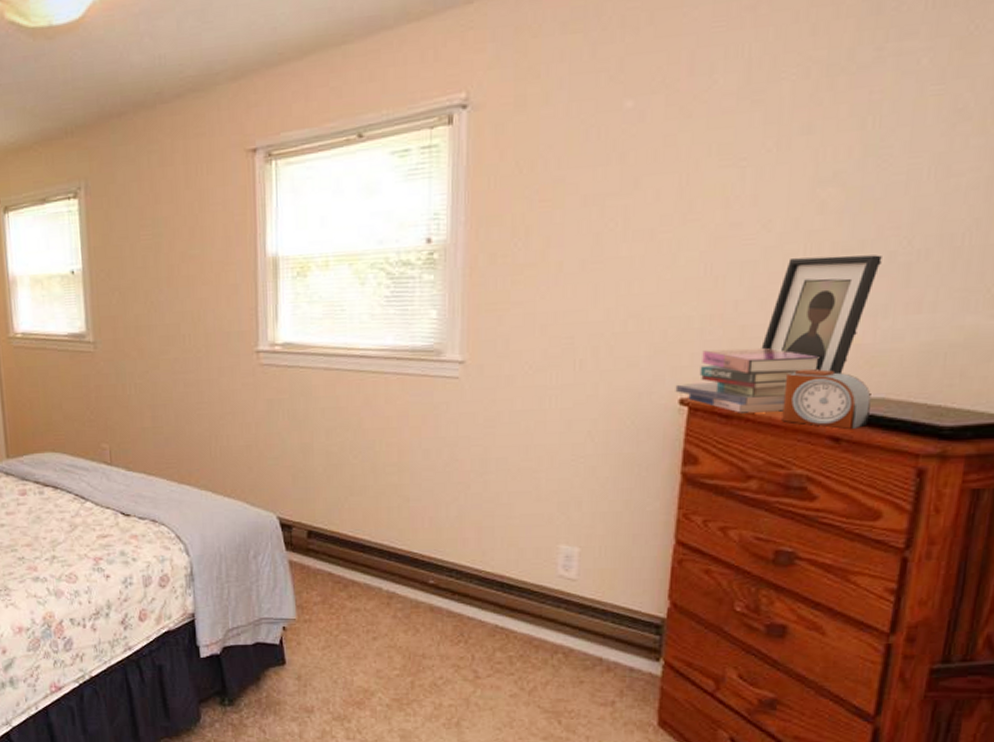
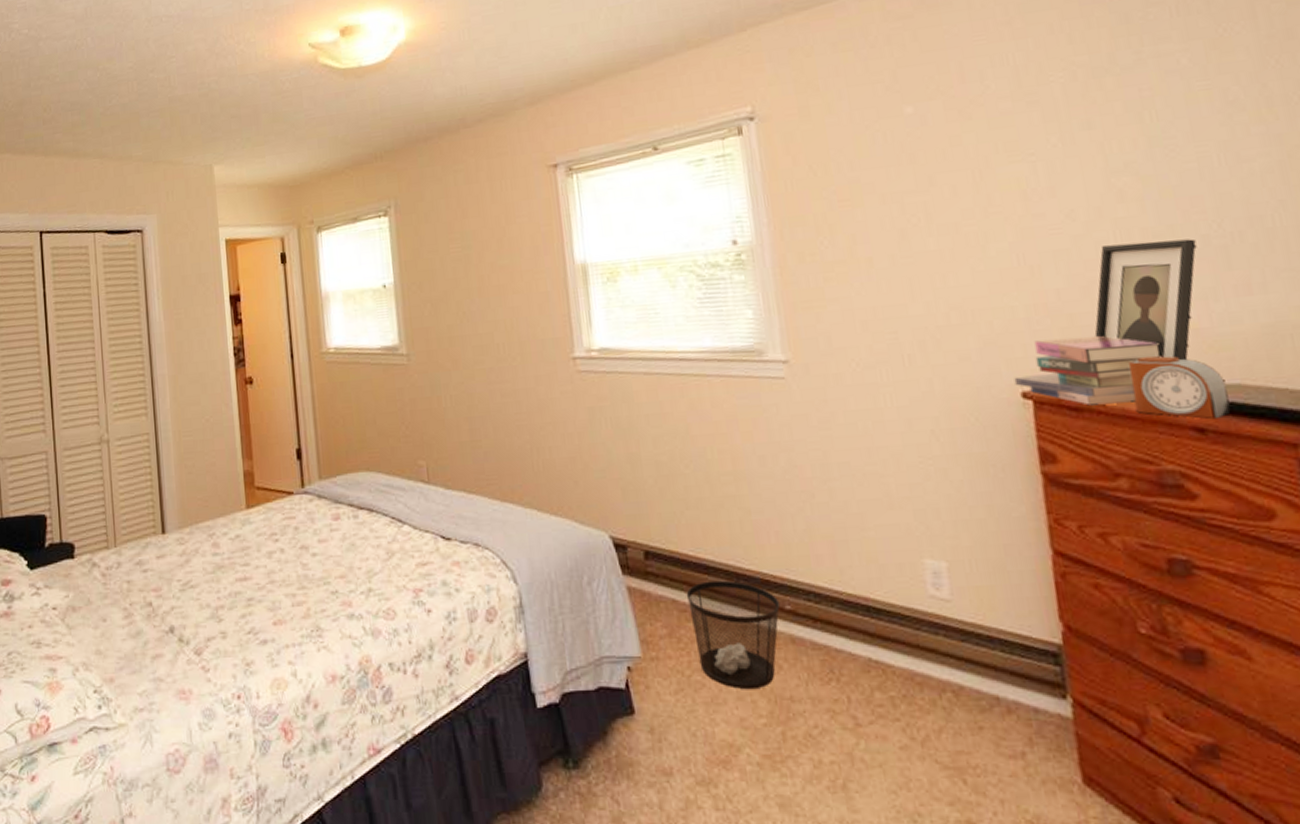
waste bin: none [341,557,425,648] -> present [686,580,781,690]

